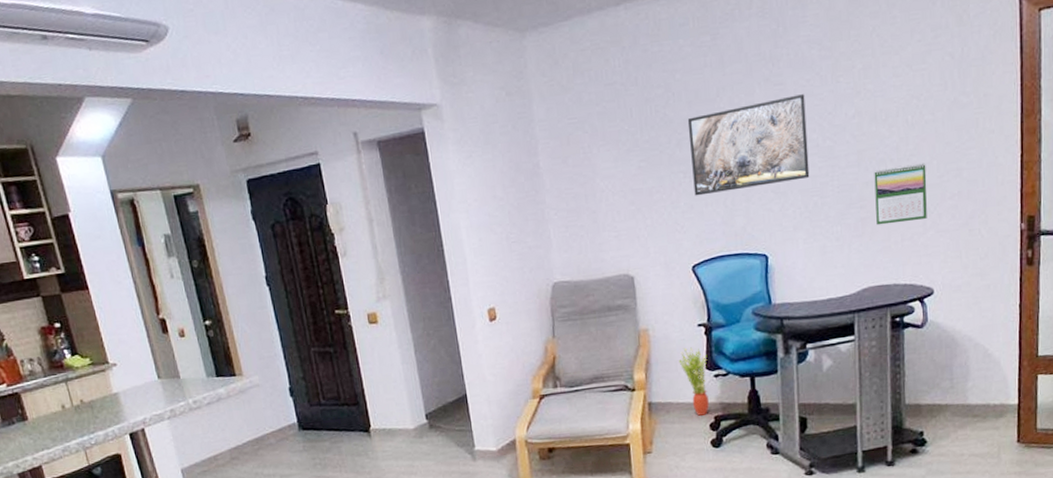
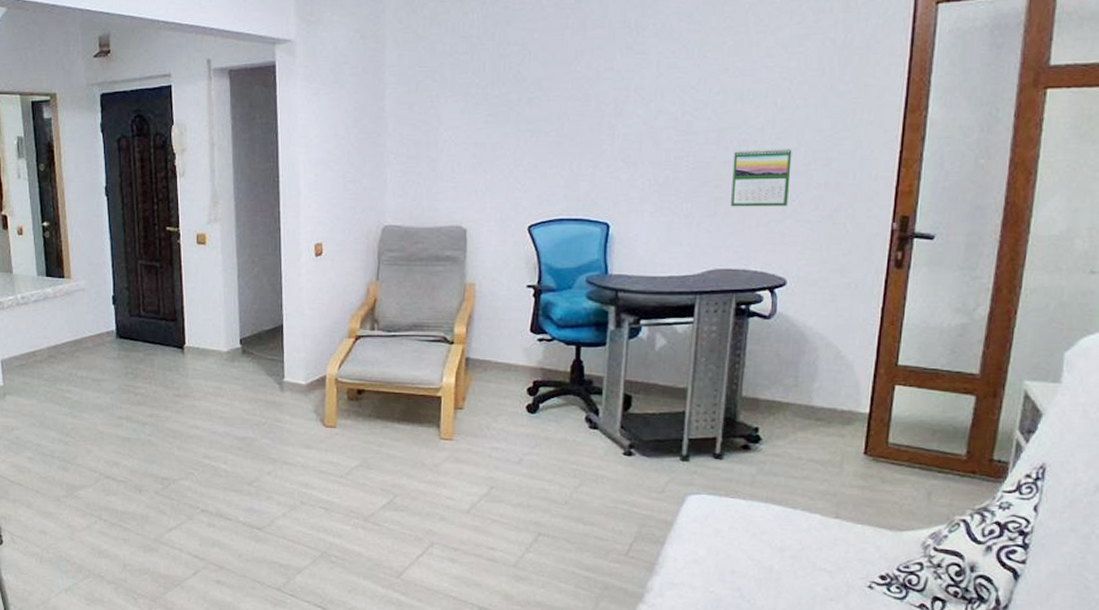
potted plant: present [678,347,709,416] -> none [502,307,533,378]
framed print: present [687,94,810,196] -> none [539,65,668,156]

